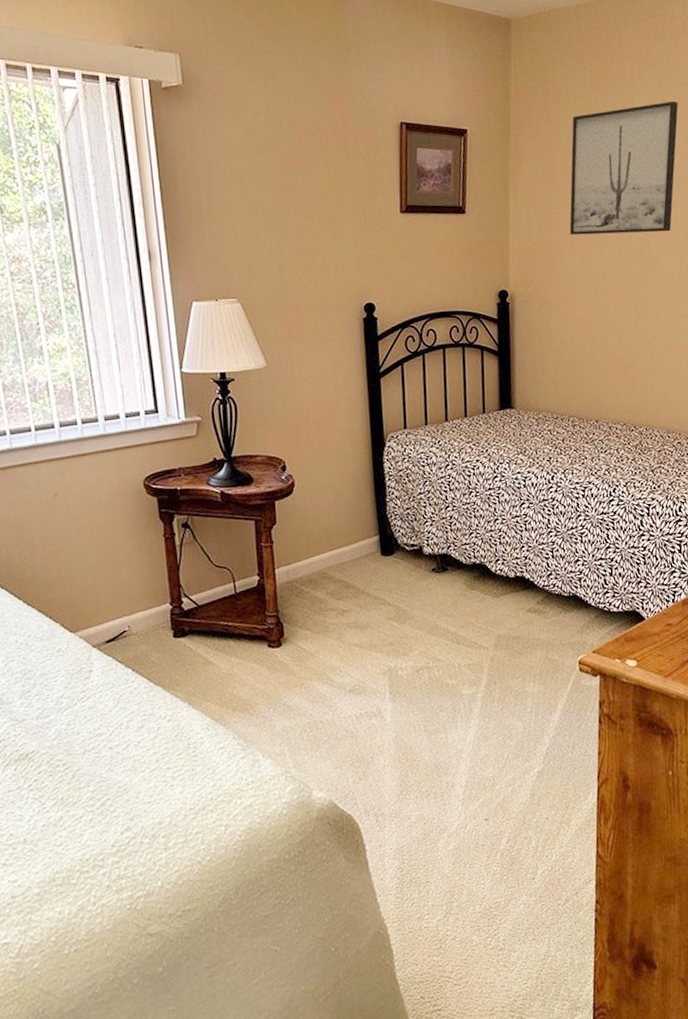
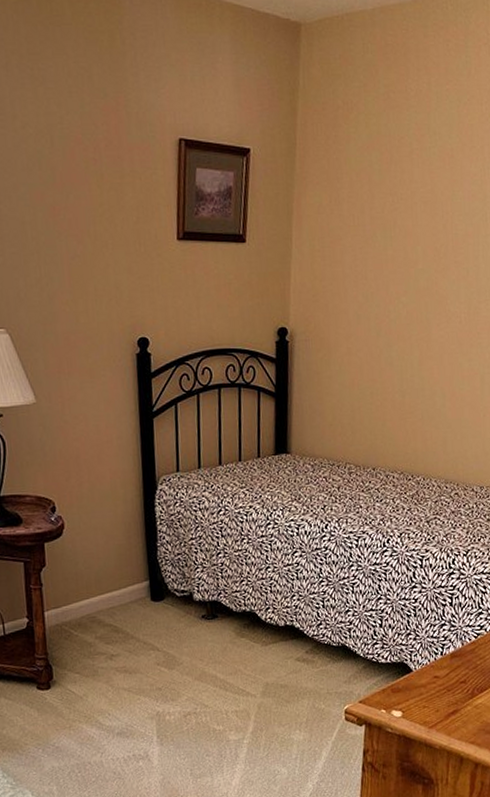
wall art: present [569,100,679,235] -> none [354,122,476,270]

